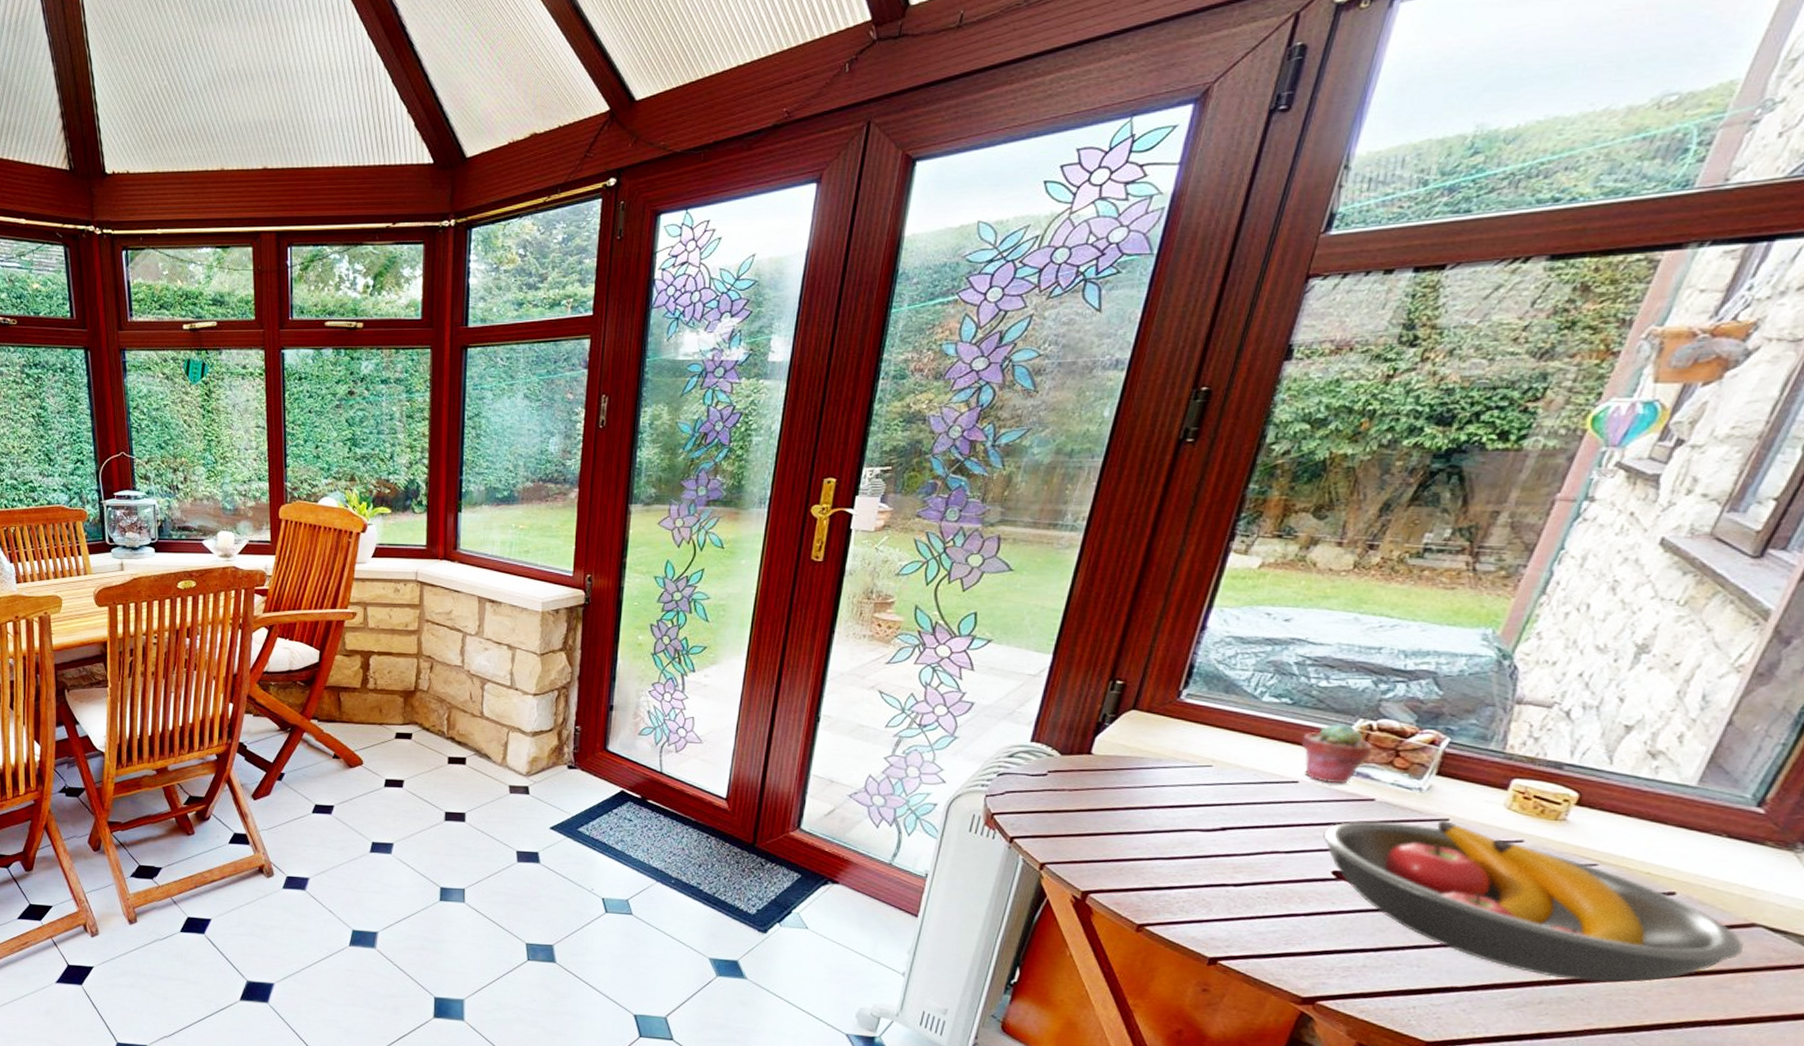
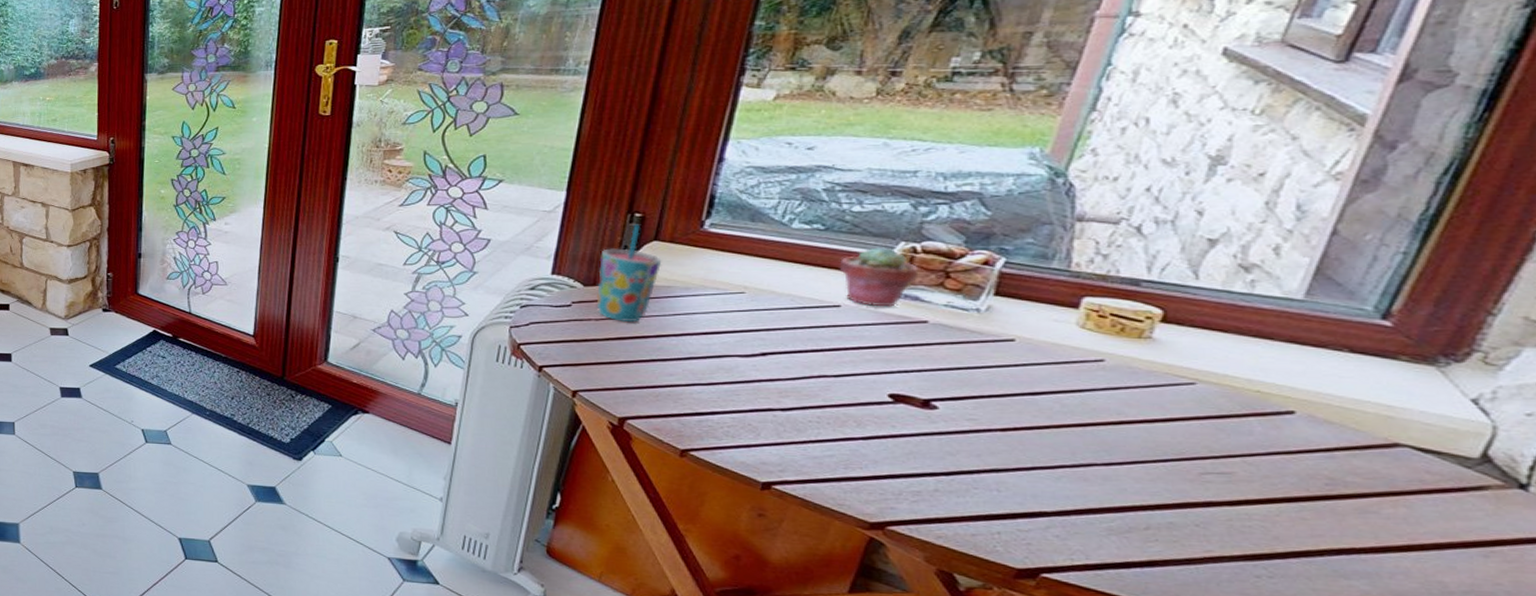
cup: none [1071,692,1138,794] -> present [596,224,662,323]
fruit bowl: present [1323,821,1743,983] -> none [874,341,1387,508]

